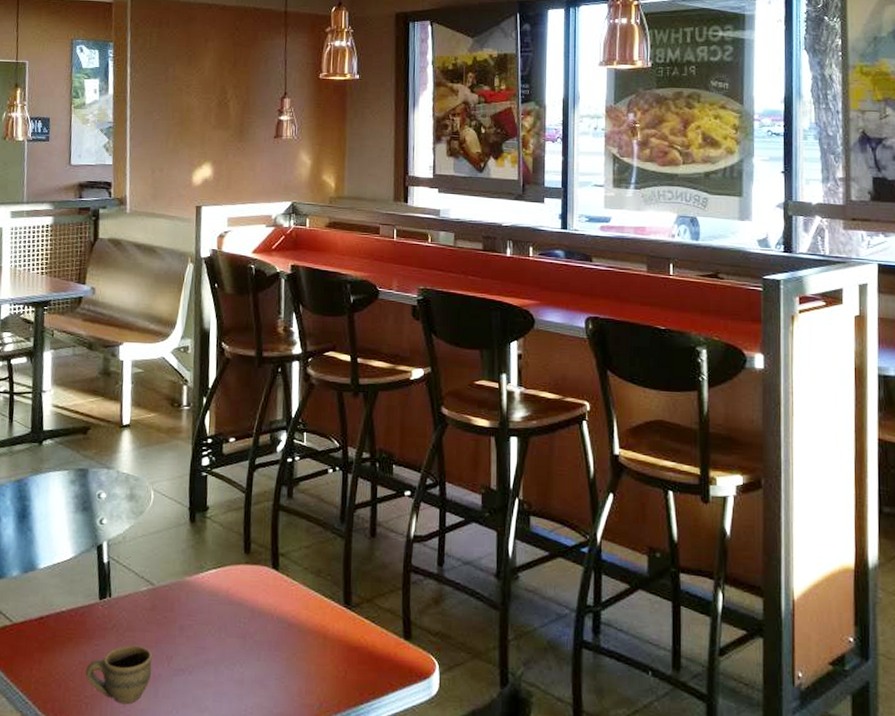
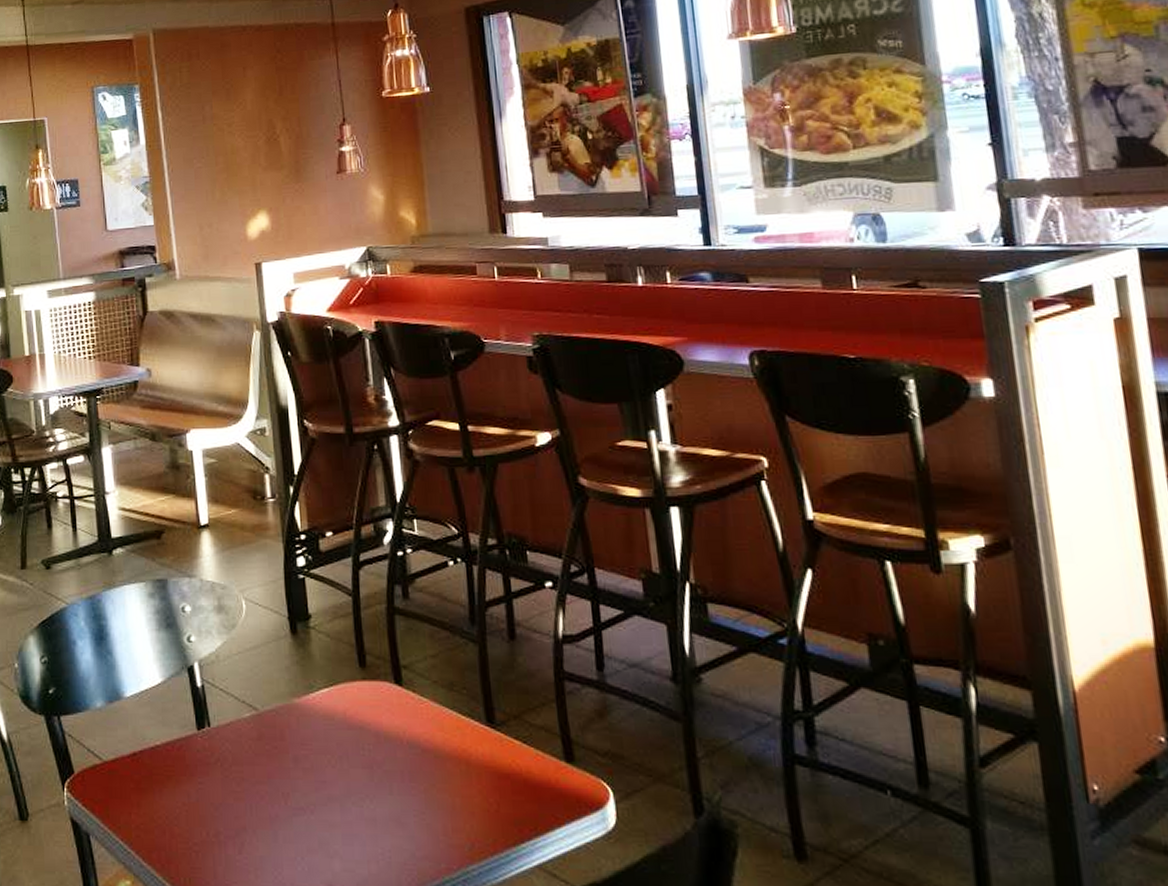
cup: present [85,645,153,705] -> none [191,781,268,852]

